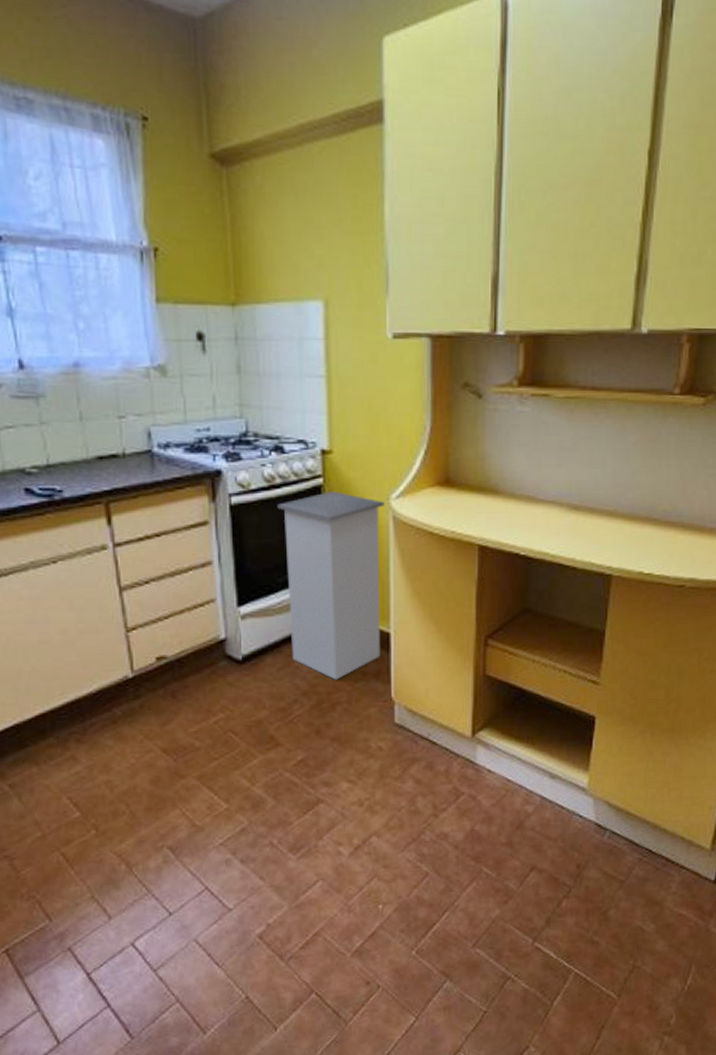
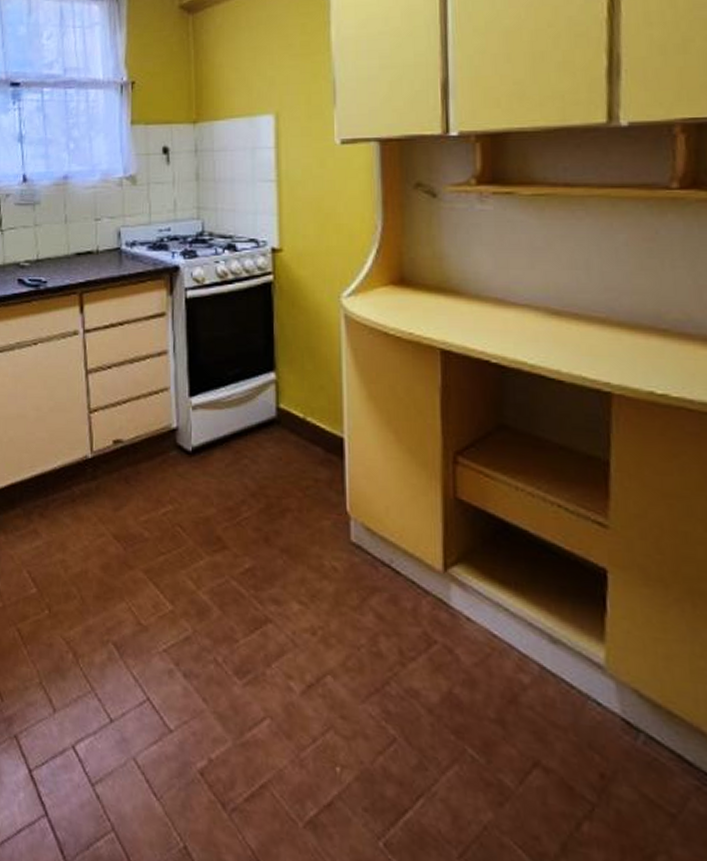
trash can: present [277,491,386,680] -> none [229,288,337,484]

